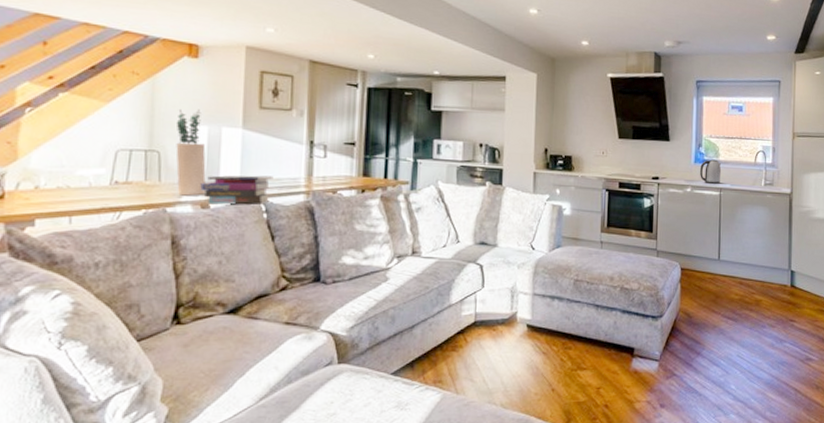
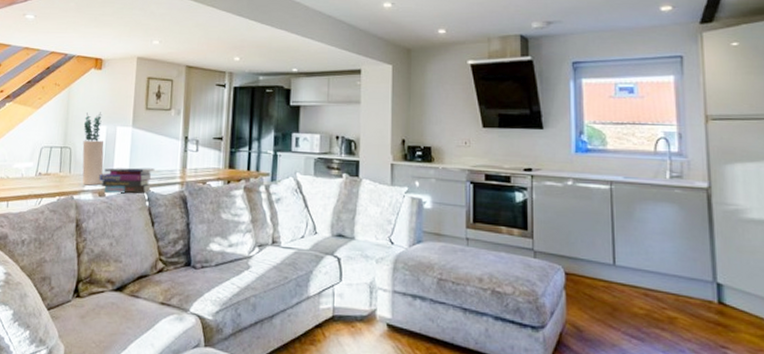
kettle: present [700,159,722,185] -> none [583,148,611,177]

